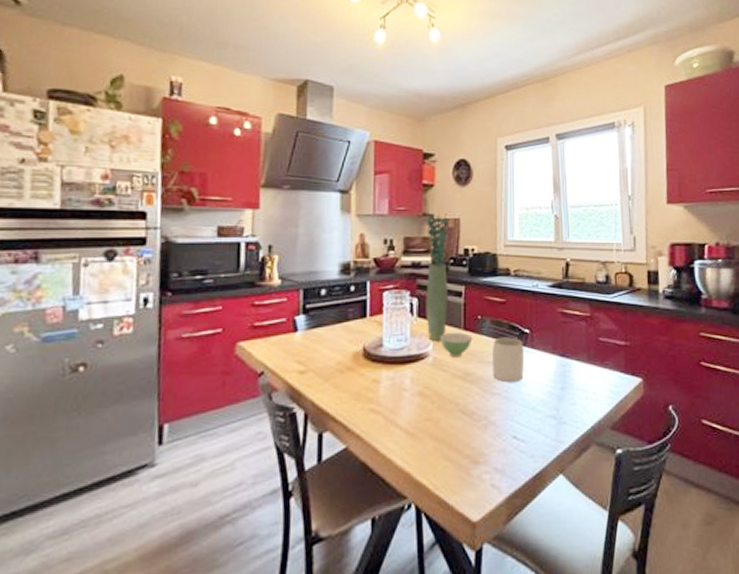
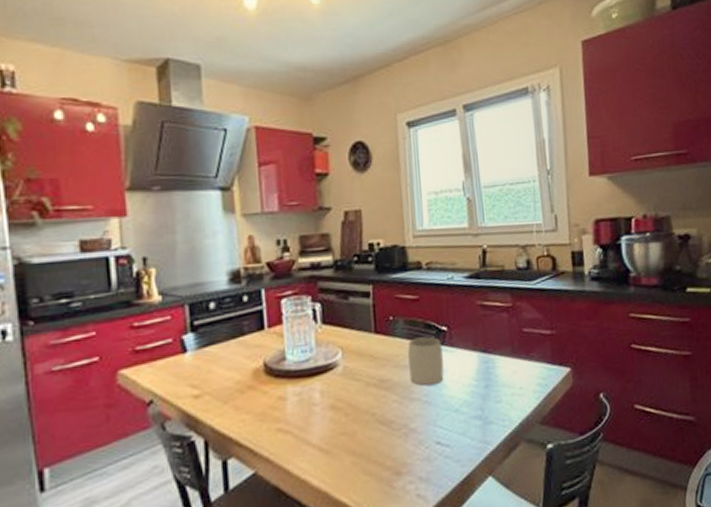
vase: present [425,210,449,342] -> none [322,203,356,350]
bowl: present [440,332,473,357] -> none [349,336,386,364]

